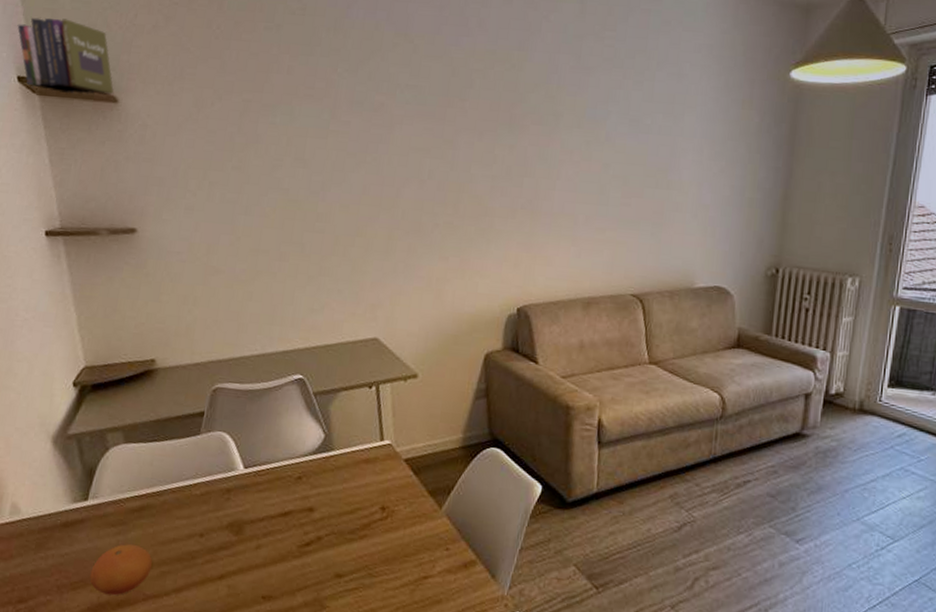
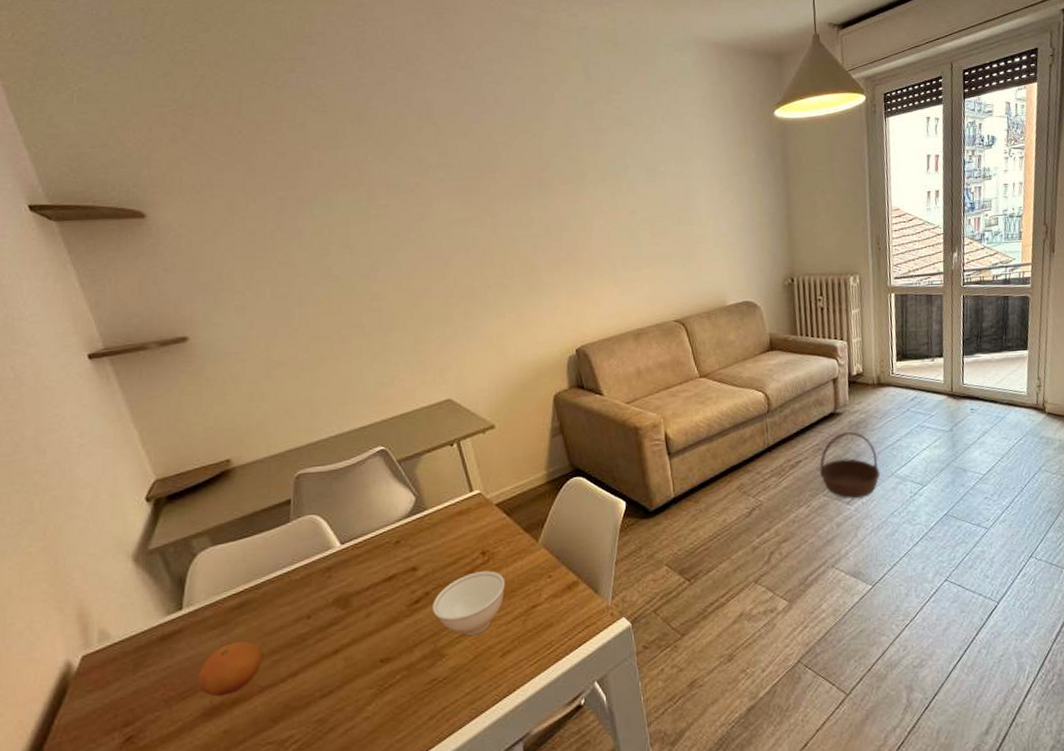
books: present [17,17,114,95] -> none [19,142,140,216]
bowl: none [322,526,401,594] -> present [433,570,506,637]
basket: none [770,458,844,539] -> present [820,432,881,499]

